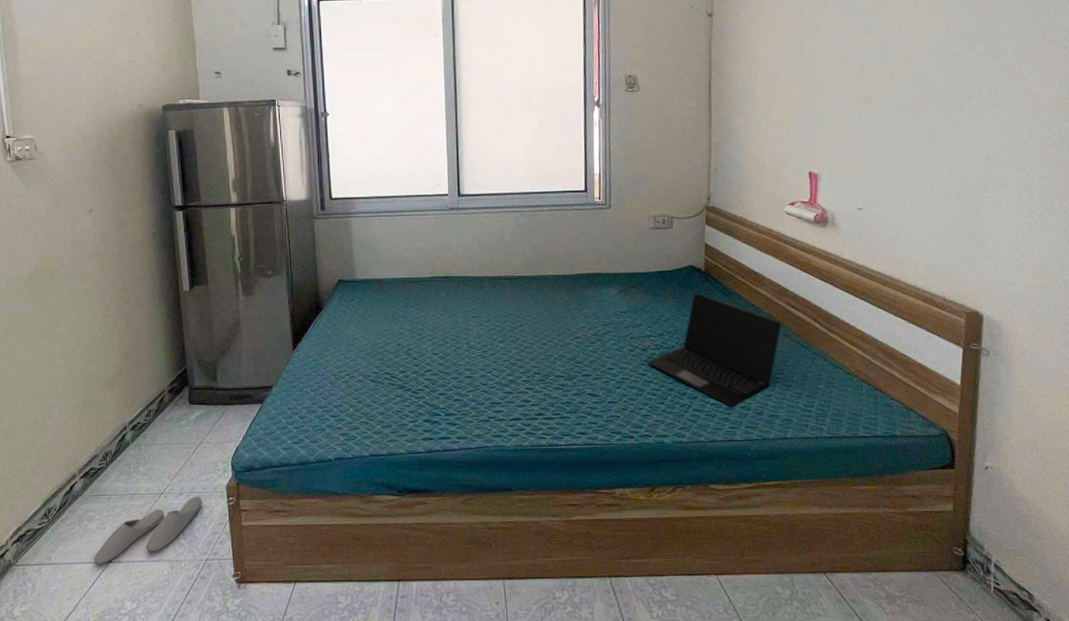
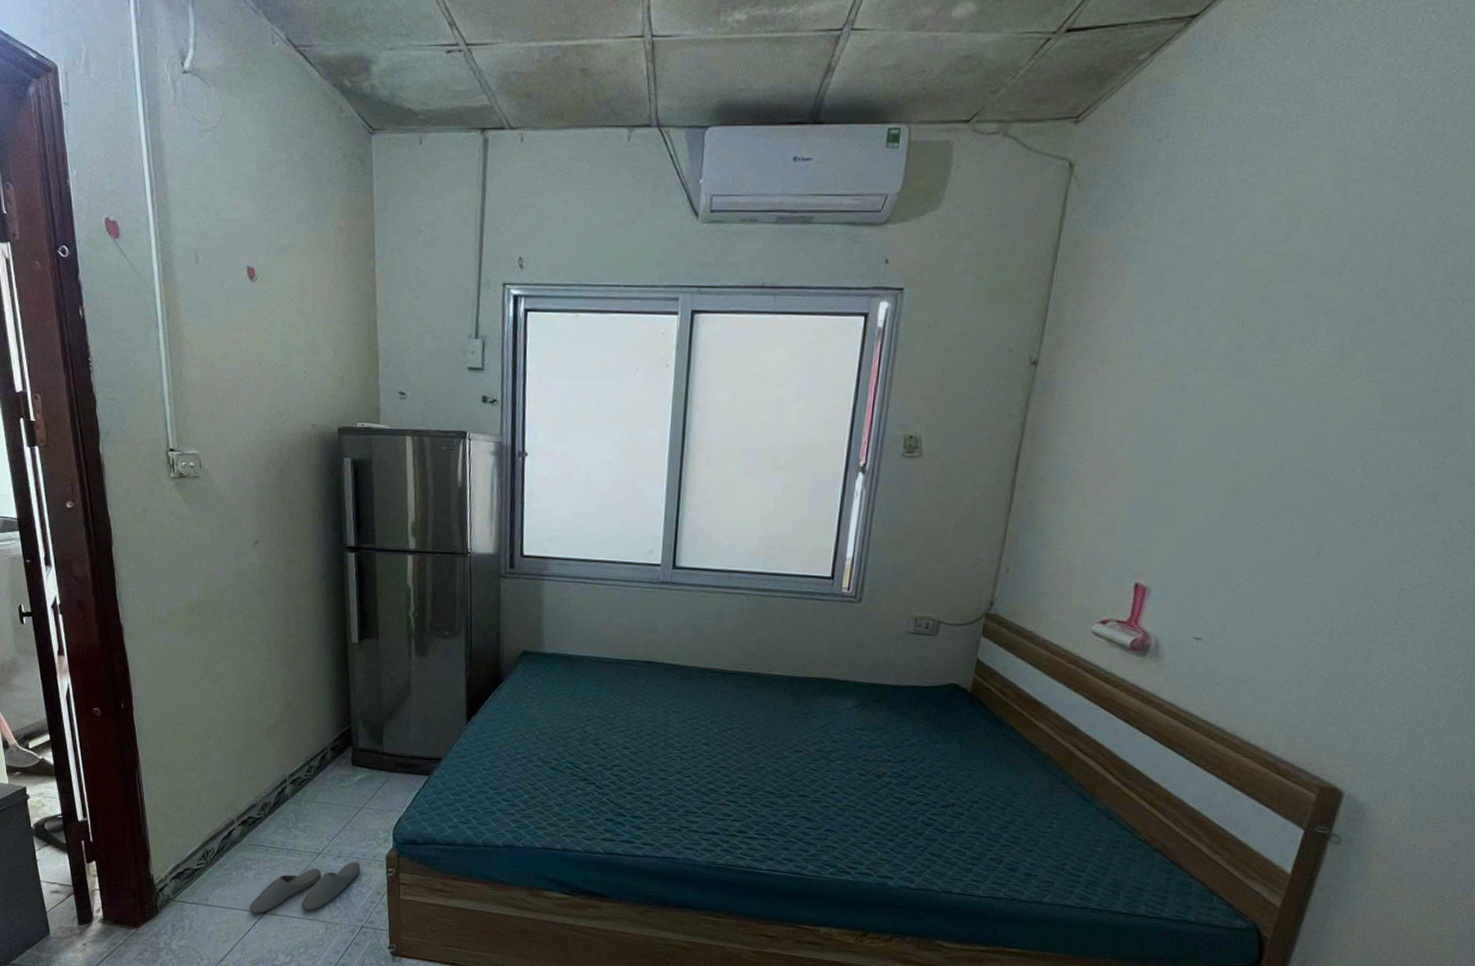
laptop: present [647,292,782,408] -> none [879,716,1062,858]

